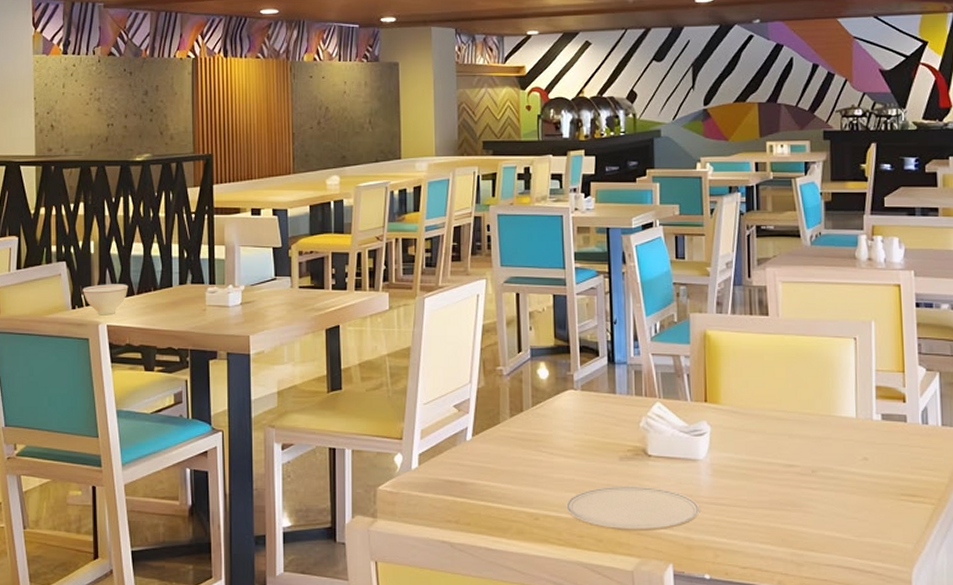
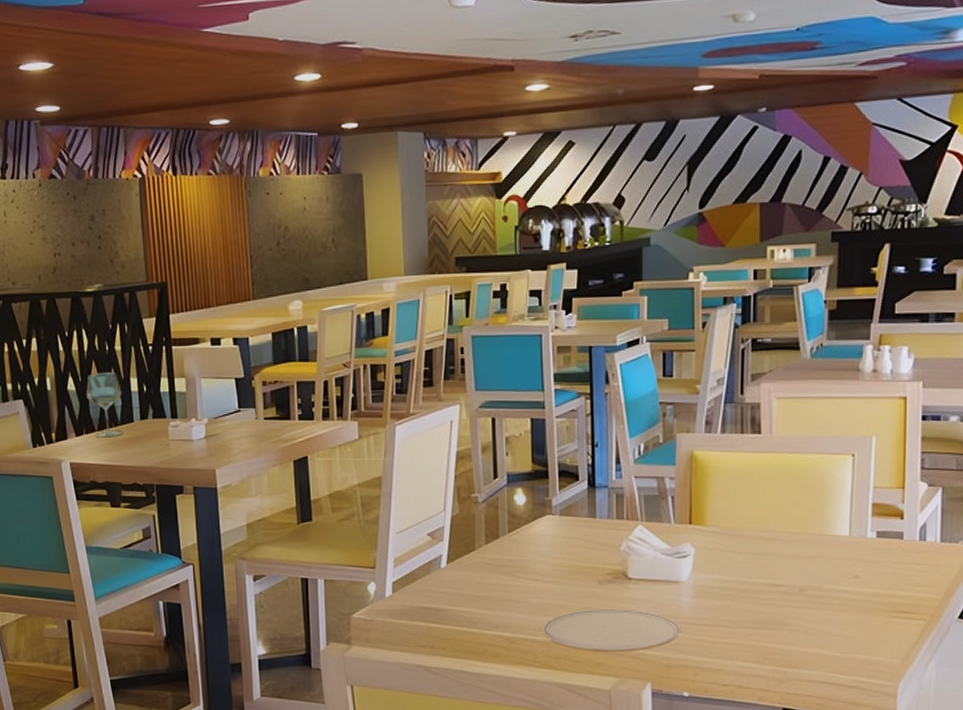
bowl: present [83,284,129,316] -> none [42,420,89,453]
wine glass: none [129,237,163,301] -> present [86,371,122,438]

